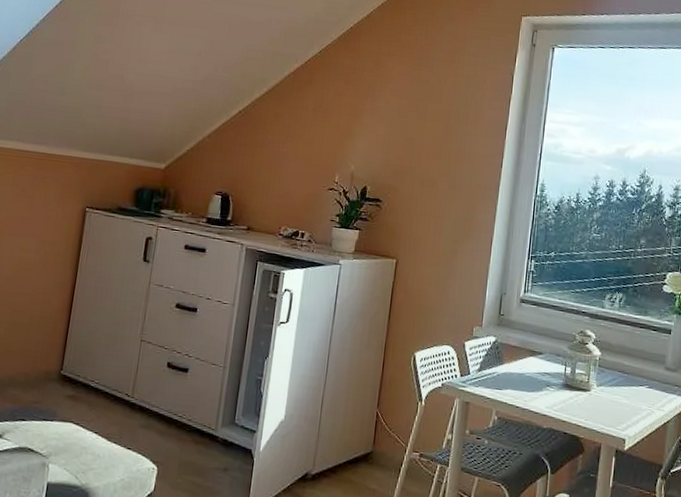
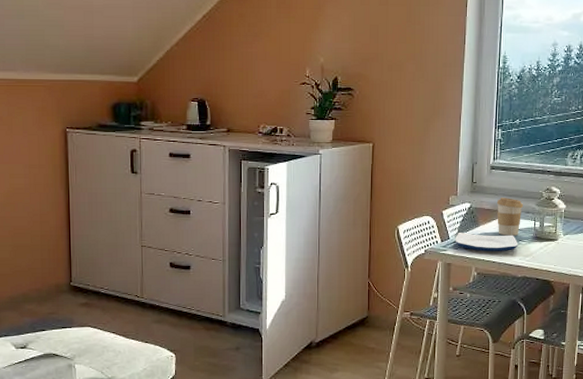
plate: none [475,368,546,397] -> present [455,233,519,252]
coffee cup: none [523,335,554,380] -> present [496,198,524,236]

